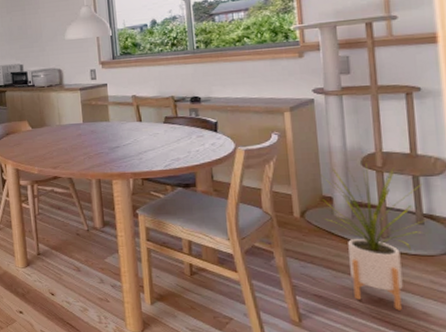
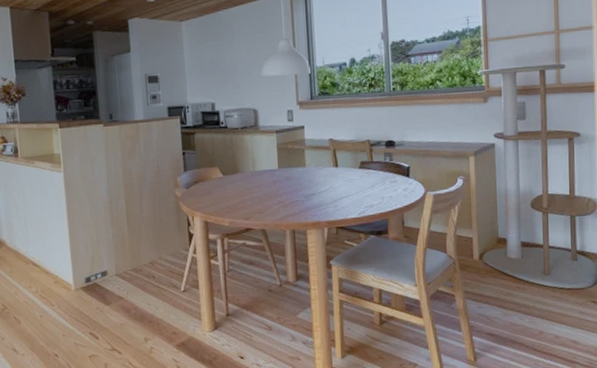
house plant: present [319,163,427,311] -> none [496,205,579,341]

